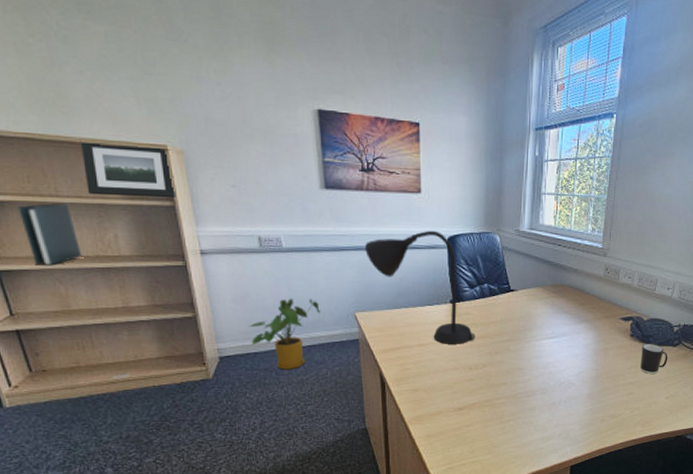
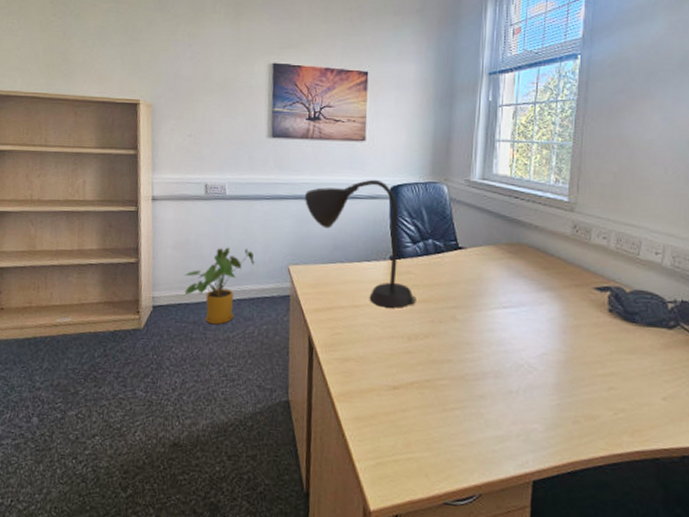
binder: present [18,203,82,266] -> none [14,152,55,209]
picture frame: present [79,140,177,198] -> none [69,97,141,147]
mug: present [640,344,668,374] -> none [624,323,662,364]

